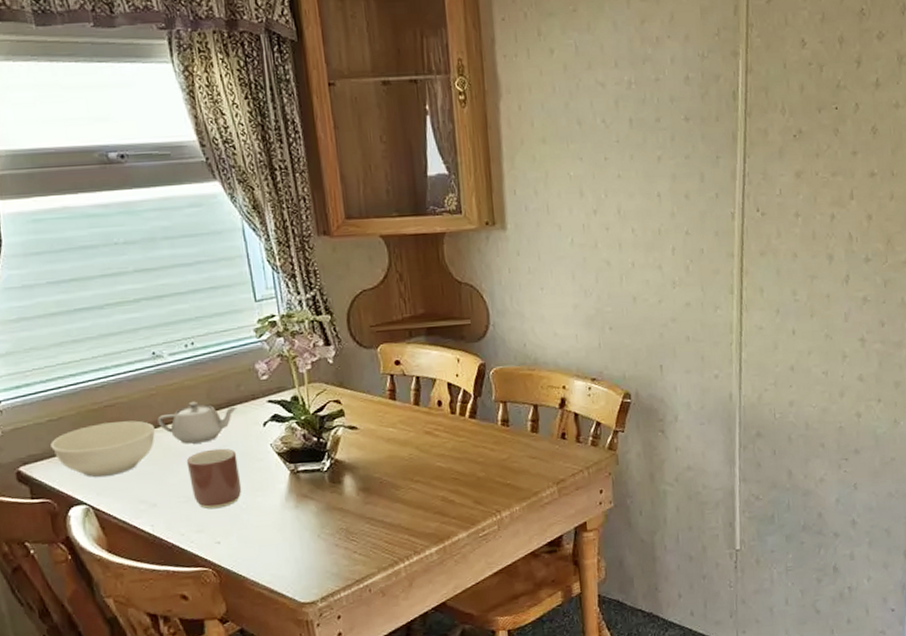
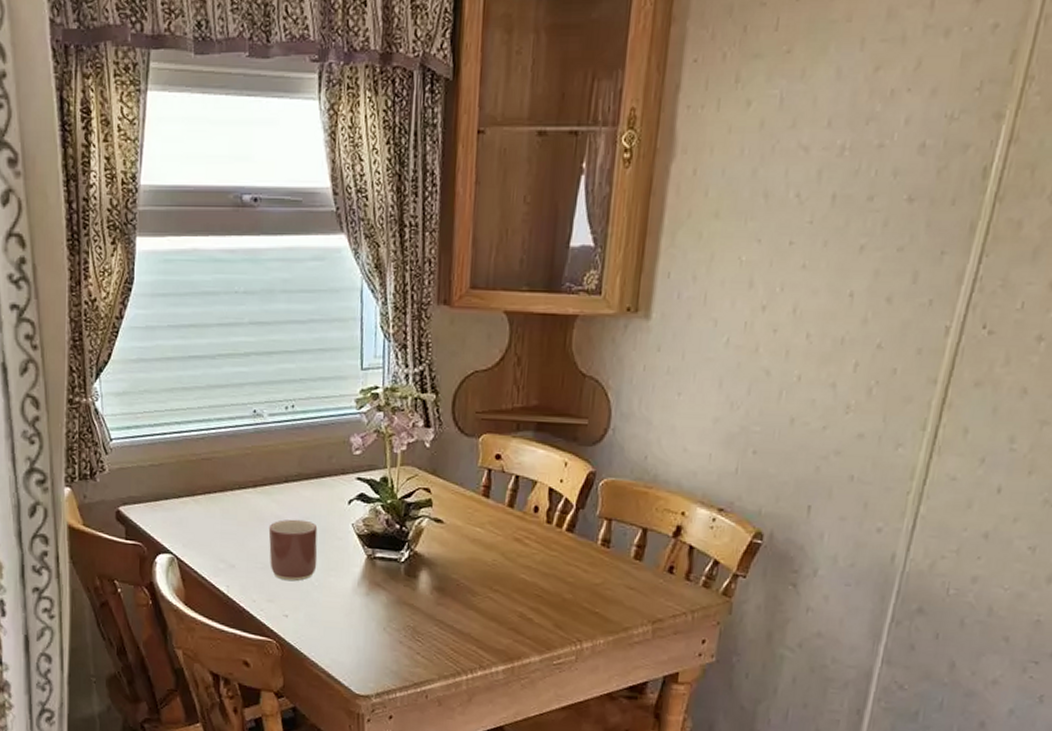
bowl: present [50,420,156,477] -> none [149,475,245,530]
teapot: present [157,401,237,444] -> none [248,466,326,511]

